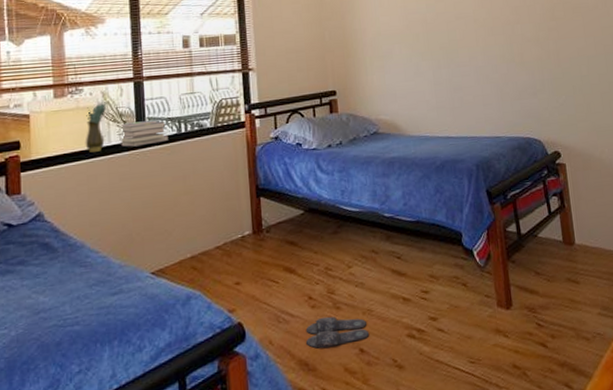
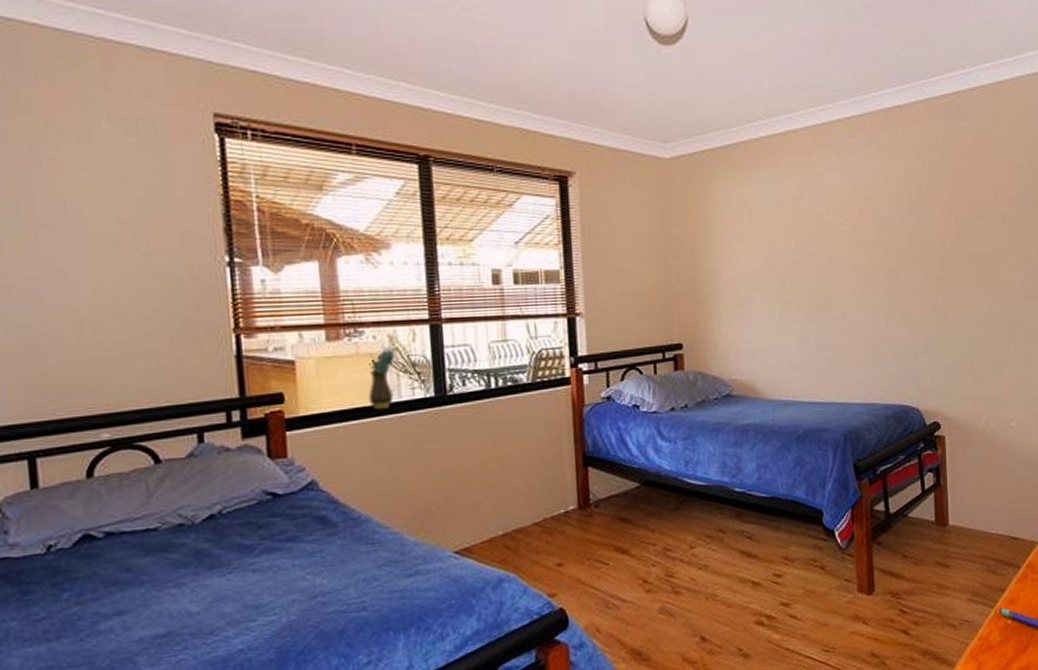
books: present [121,120,168,147] -> none [414,372,474,404]
slippers: present [305,316,369,349] -> none [639,601,711,637]

